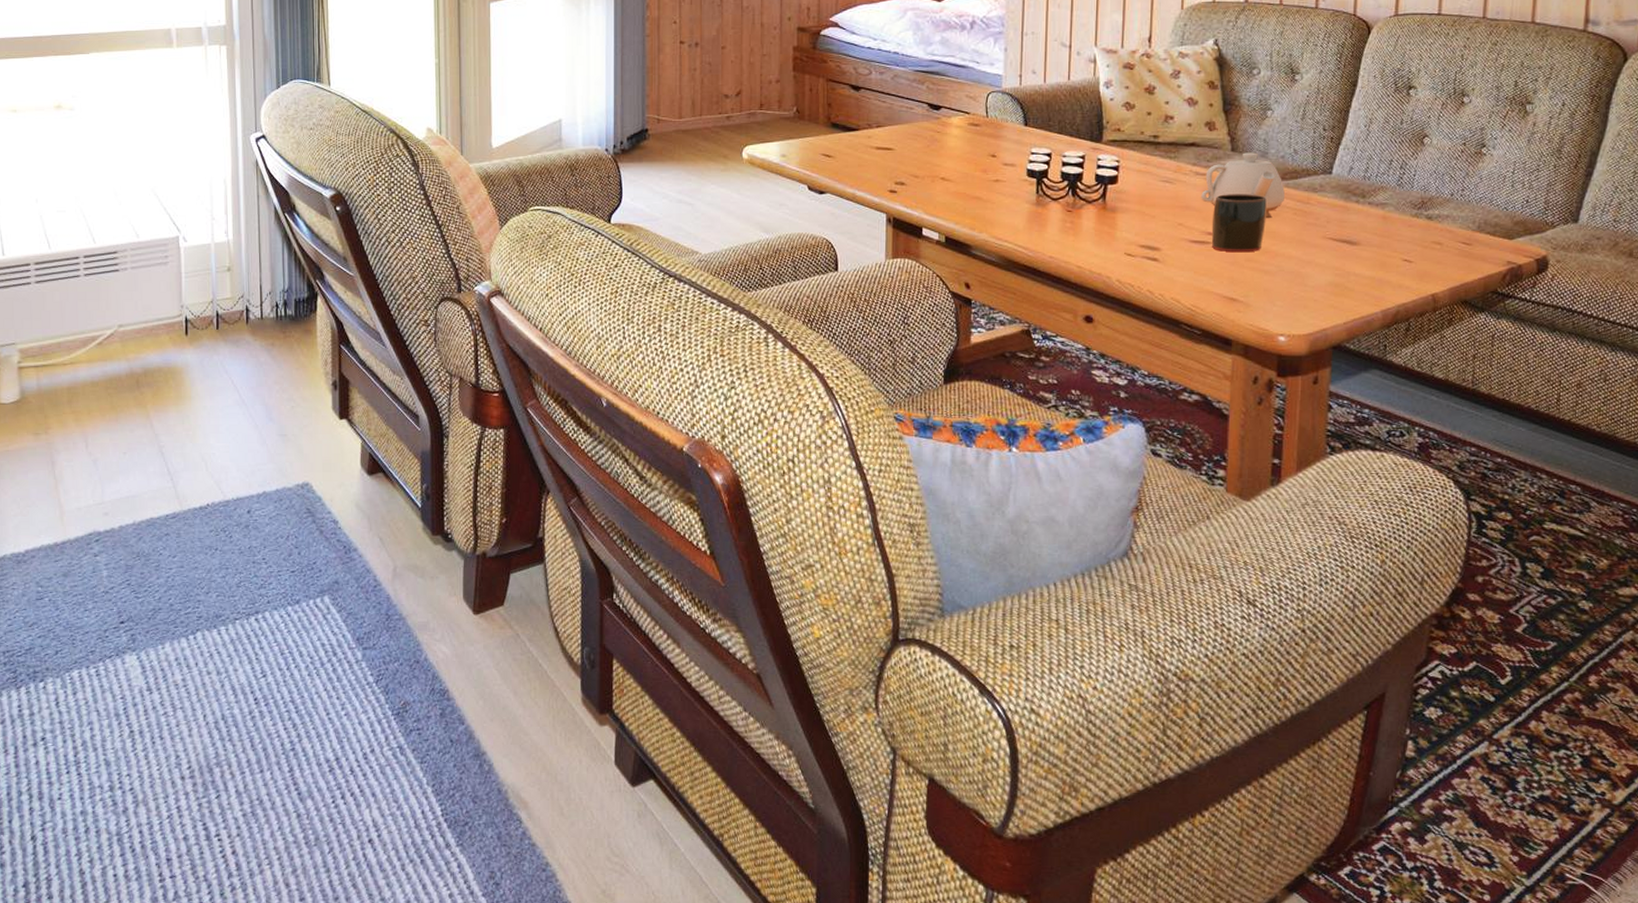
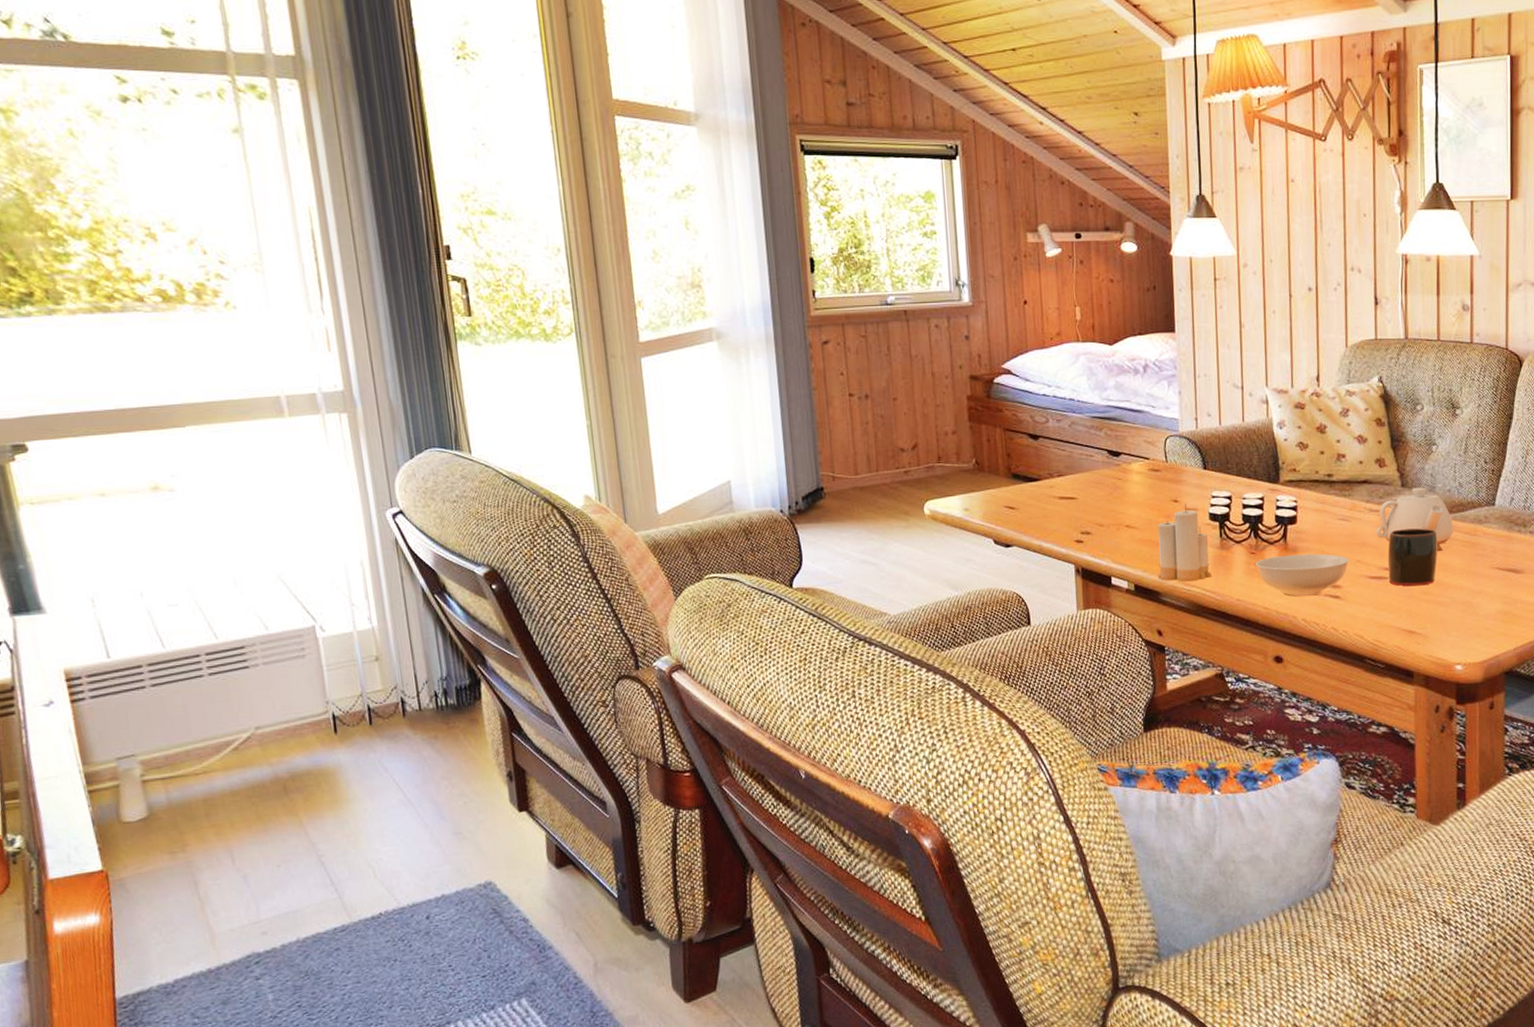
candle: none [970,159,1025,237] -> present [1158,503,1212,583]
bowl: none [1071,214,1170,258] -> present [1255,553,1349,597]

